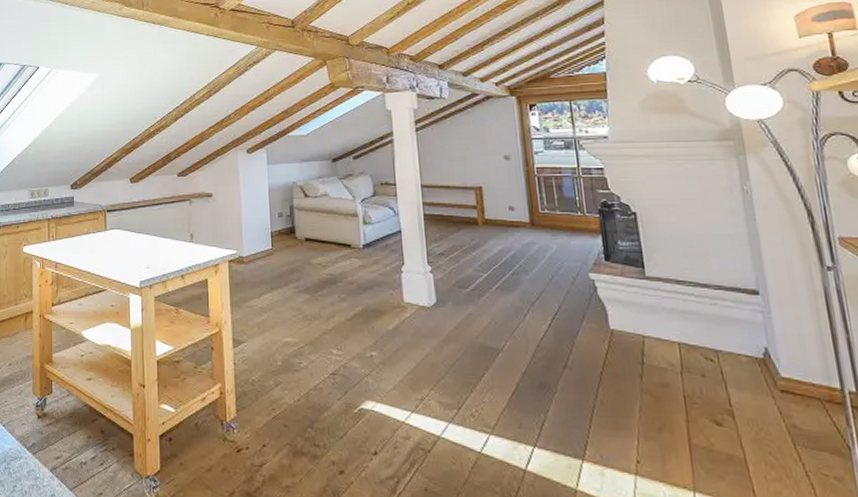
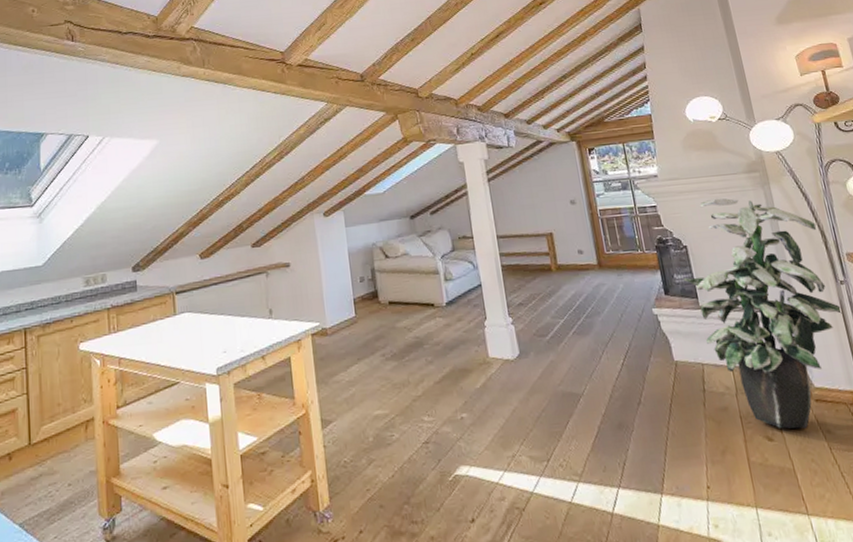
indoor plant: none [627,165,826,419] -> present [682,197,842,429]

